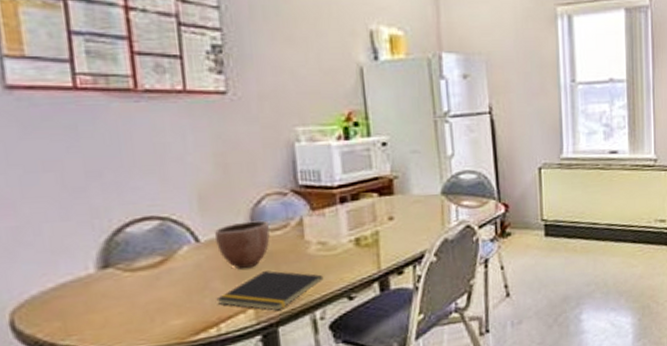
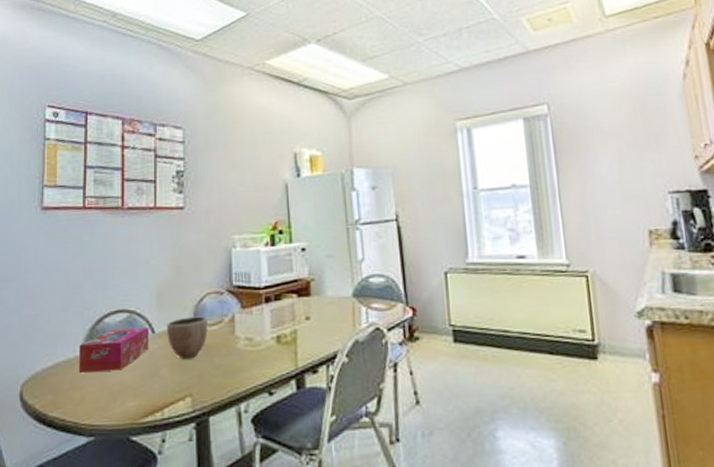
tissue box: none [93,235,193,294] -> present [78,327,149,374]
notepad: present [216,271,324,311] -> none [163,362,249,400]

